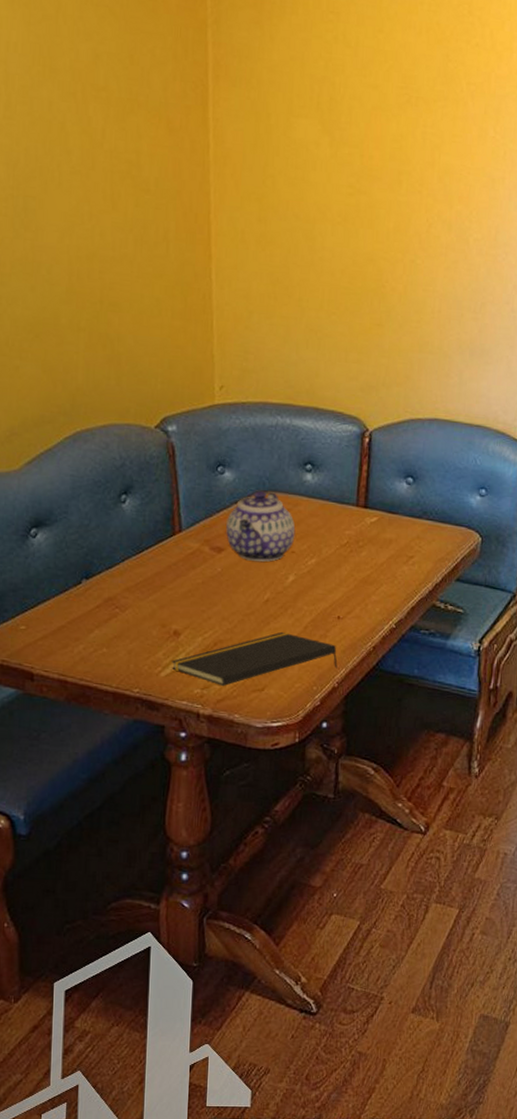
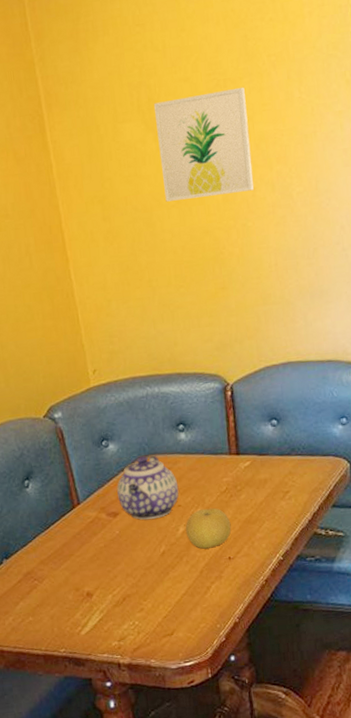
notepad: present [171,631,338,686] -> none [88,579,236,636]
fruit: none [295,559,346,604] -> present [185,508,231,549]
wall art: none [331,104,437,226] -> present [154,87,254,202]

